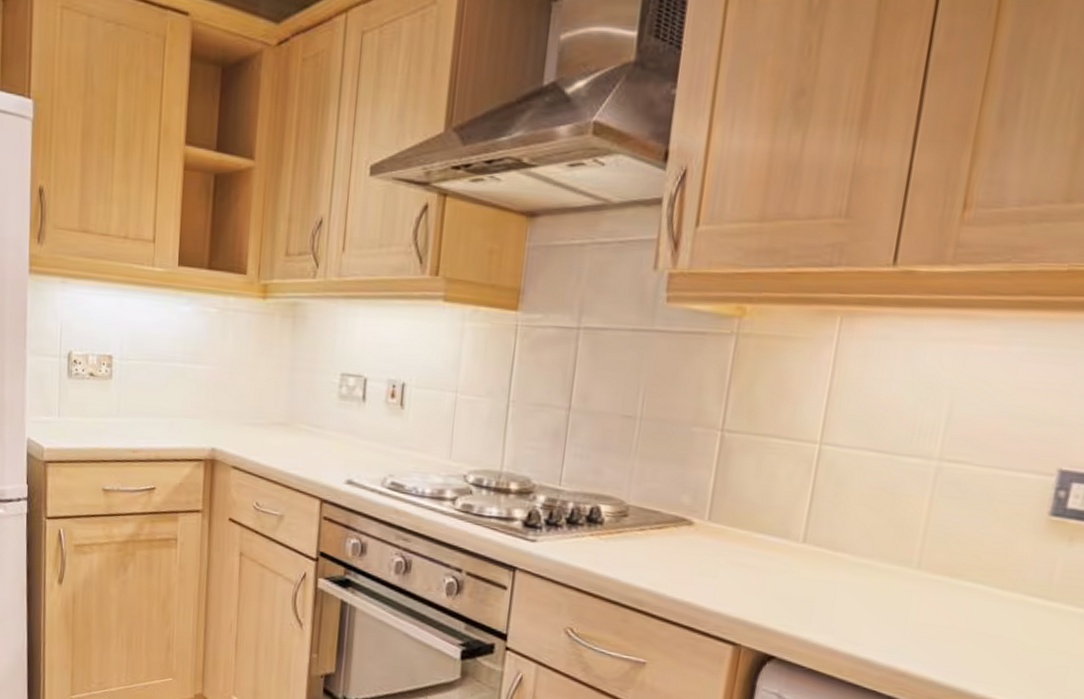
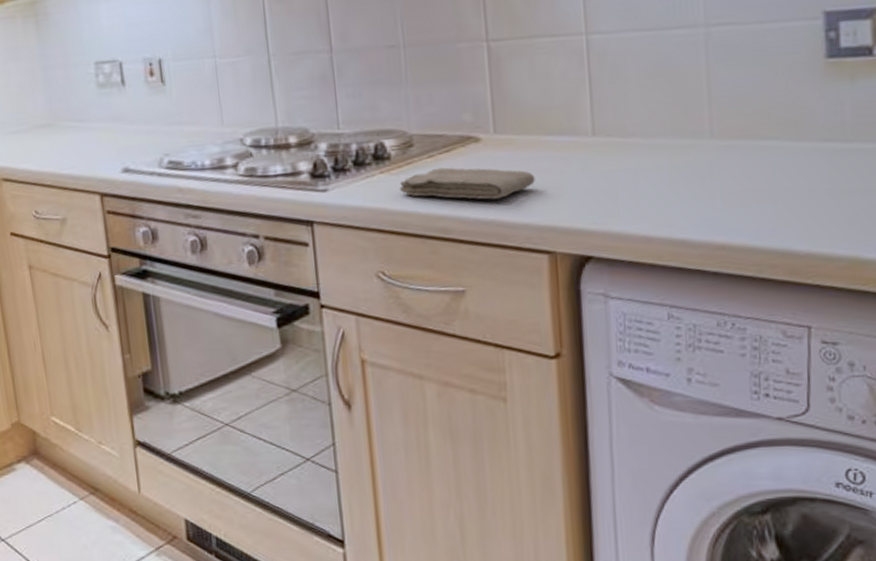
washcloth: none [606,541,738,584] -> present [399,167,535,200]

